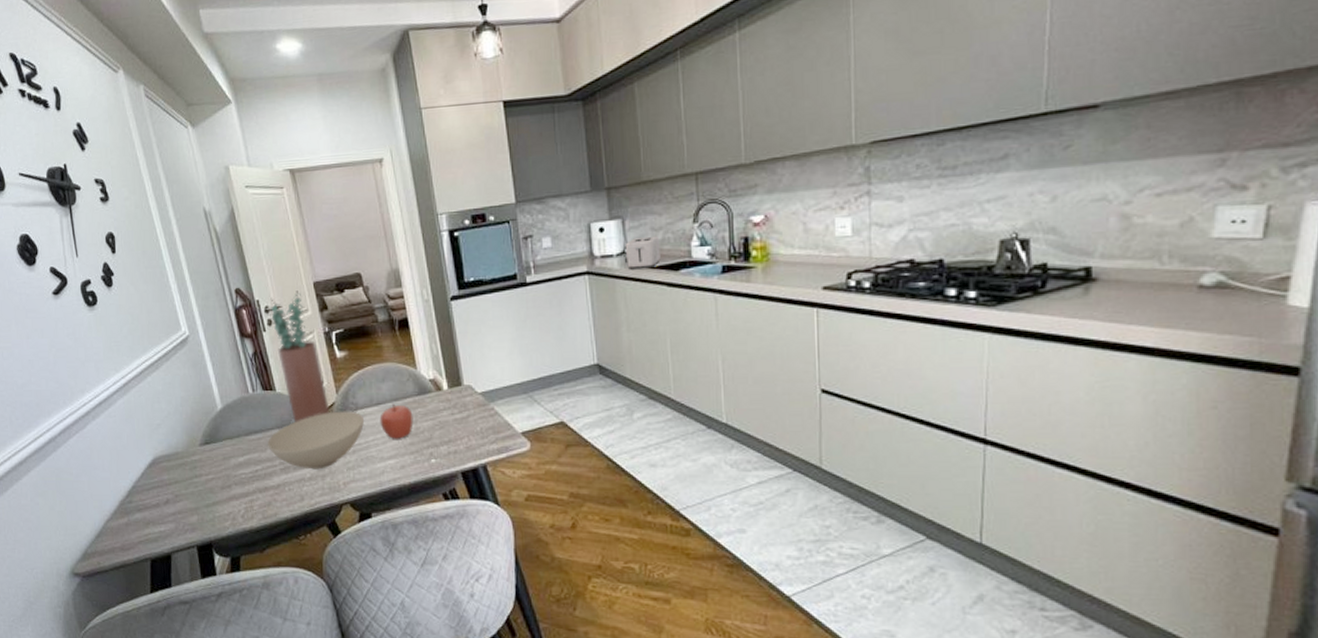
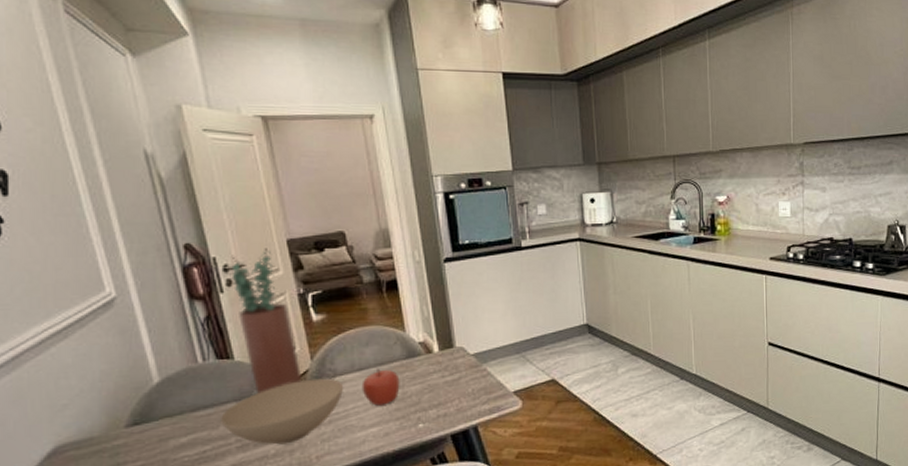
toaster: present [625,236,661,270] -> none [613,208,643,238]

